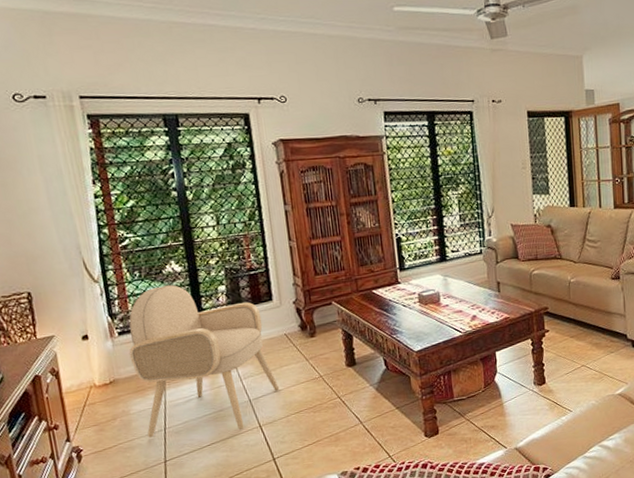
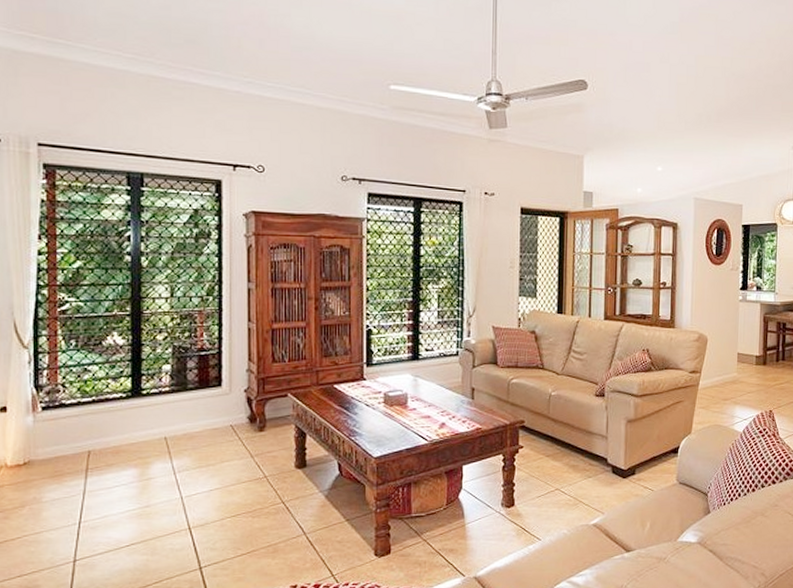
armchair: present [129,284,280,438] -> none [51,358,217,532]

